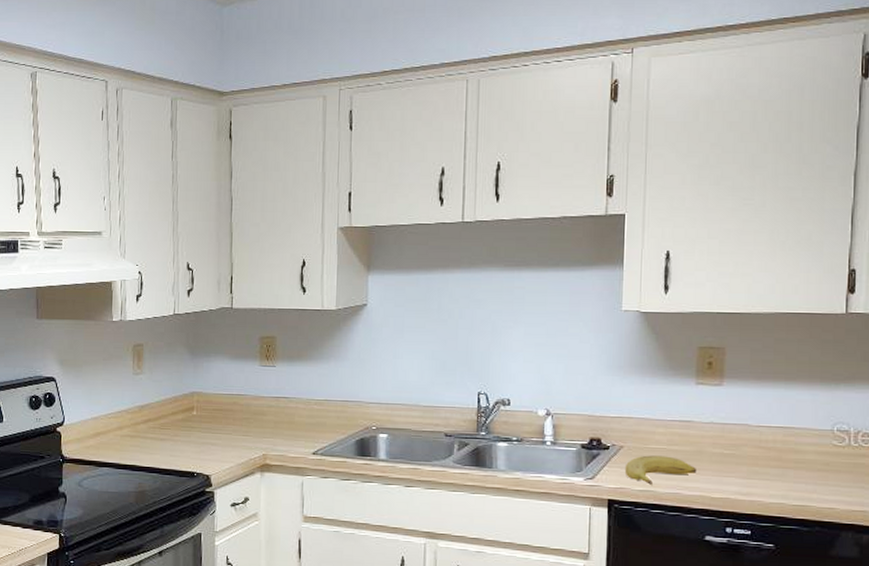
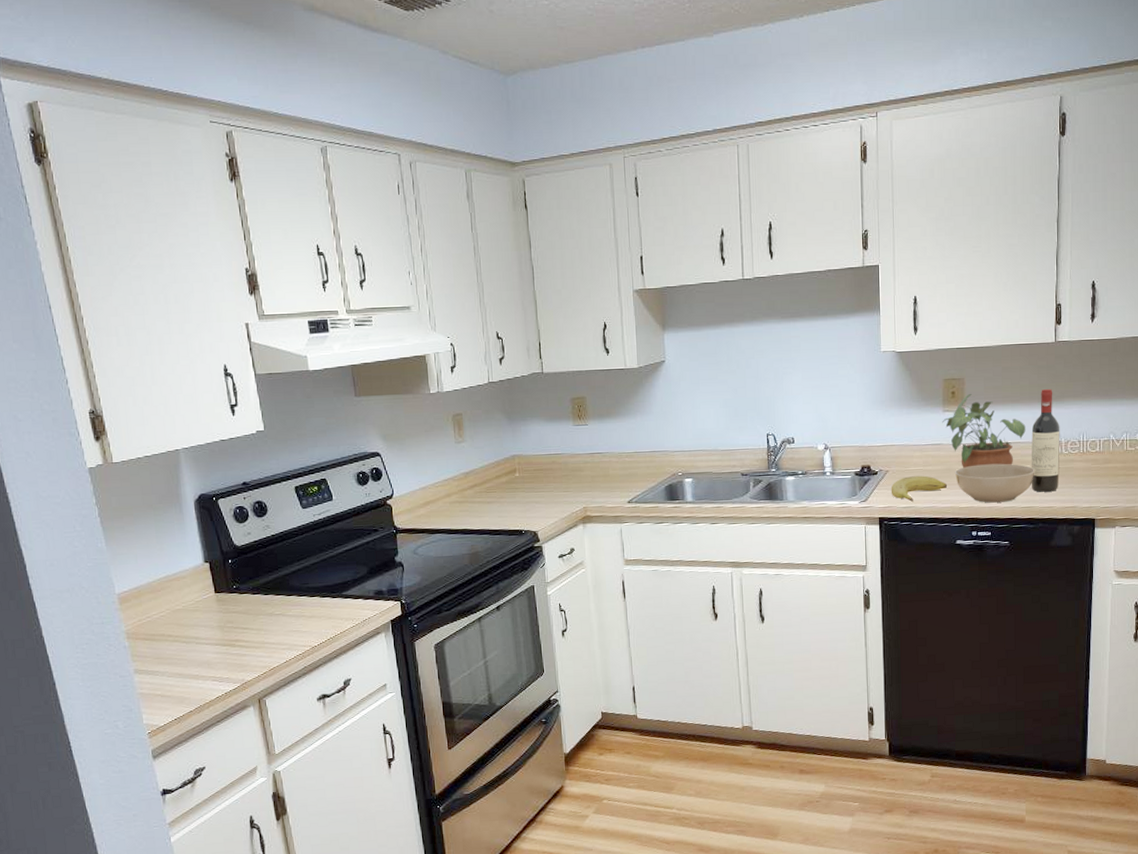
potted plant: none [694,366,803,454] -> present [942,394,1026,469]
bowl: none [706,449,813,497] -> present [954,463,1035,503]
wine bottle: none [807,368,849,490] -> present [1031,389,1060,492]

